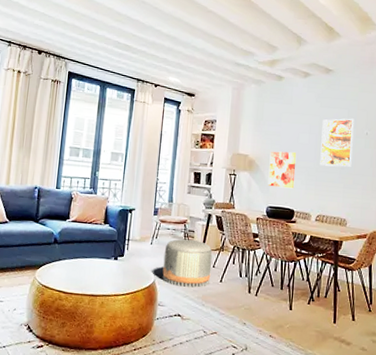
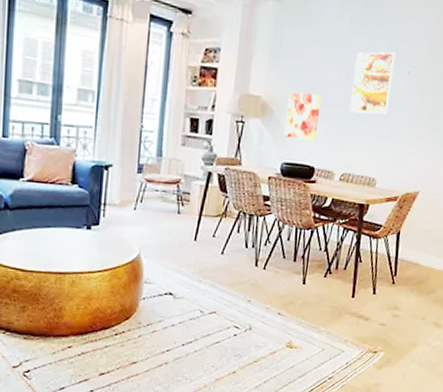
pouf: present [162,239,213,288] -> none [149,202,213,261]

